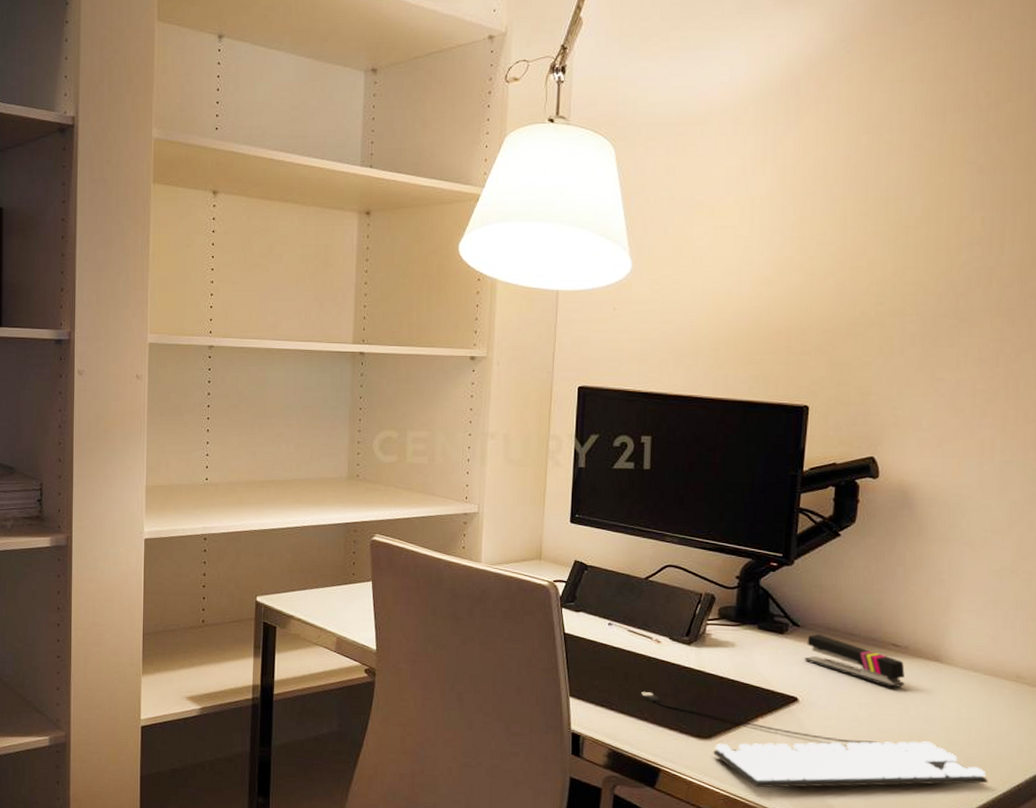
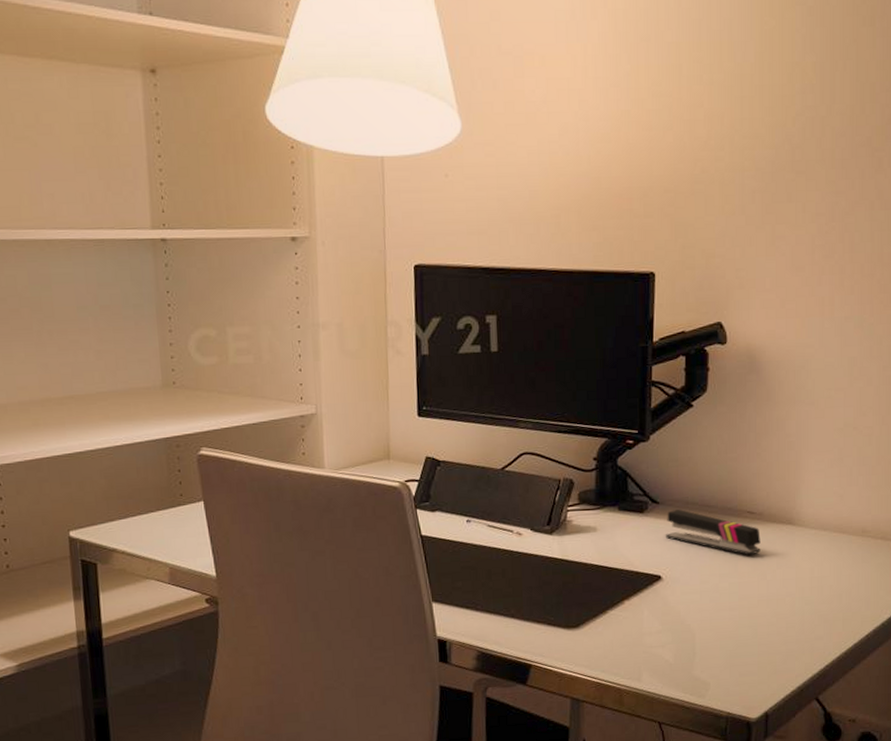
keyboard: present [641,692,989,788] -> none [506,587,841,671]

